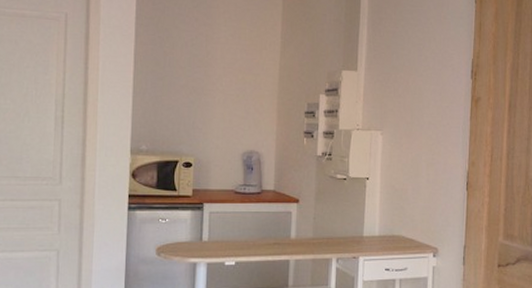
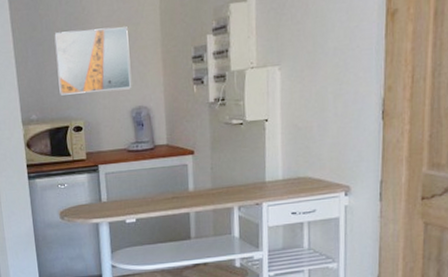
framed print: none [174,71,248,133] -> present [54,26,131,96]

